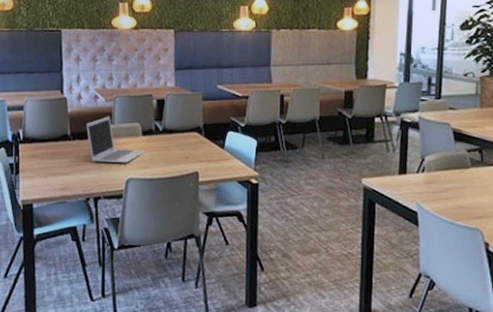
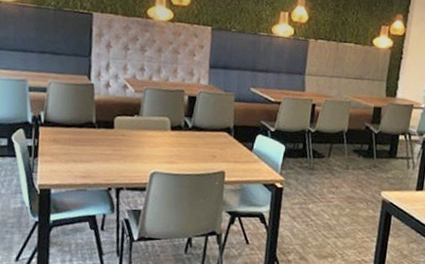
laptop: present [86,116,146,164] -> none [112,107,174,157]

